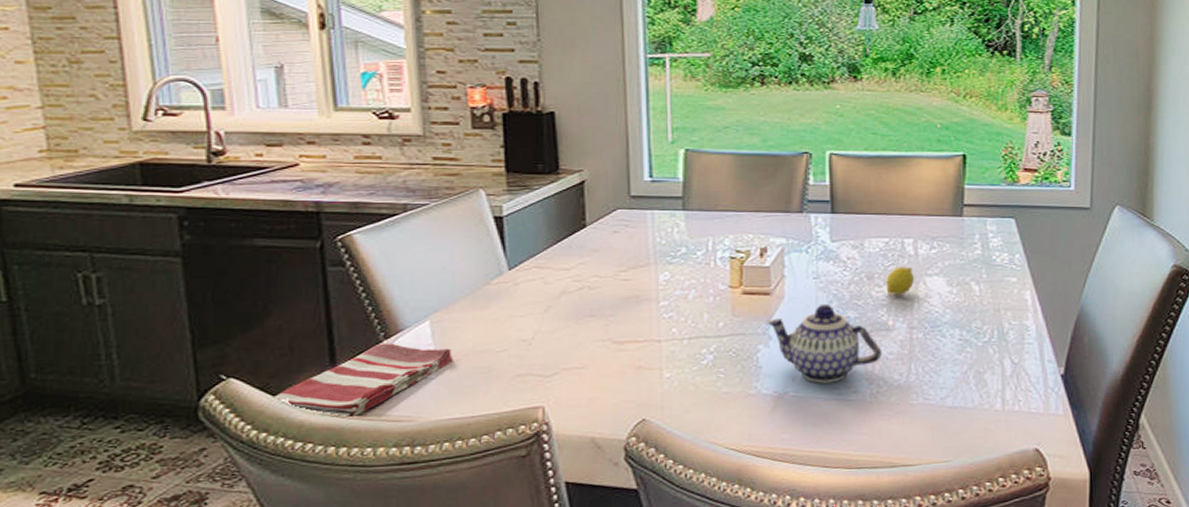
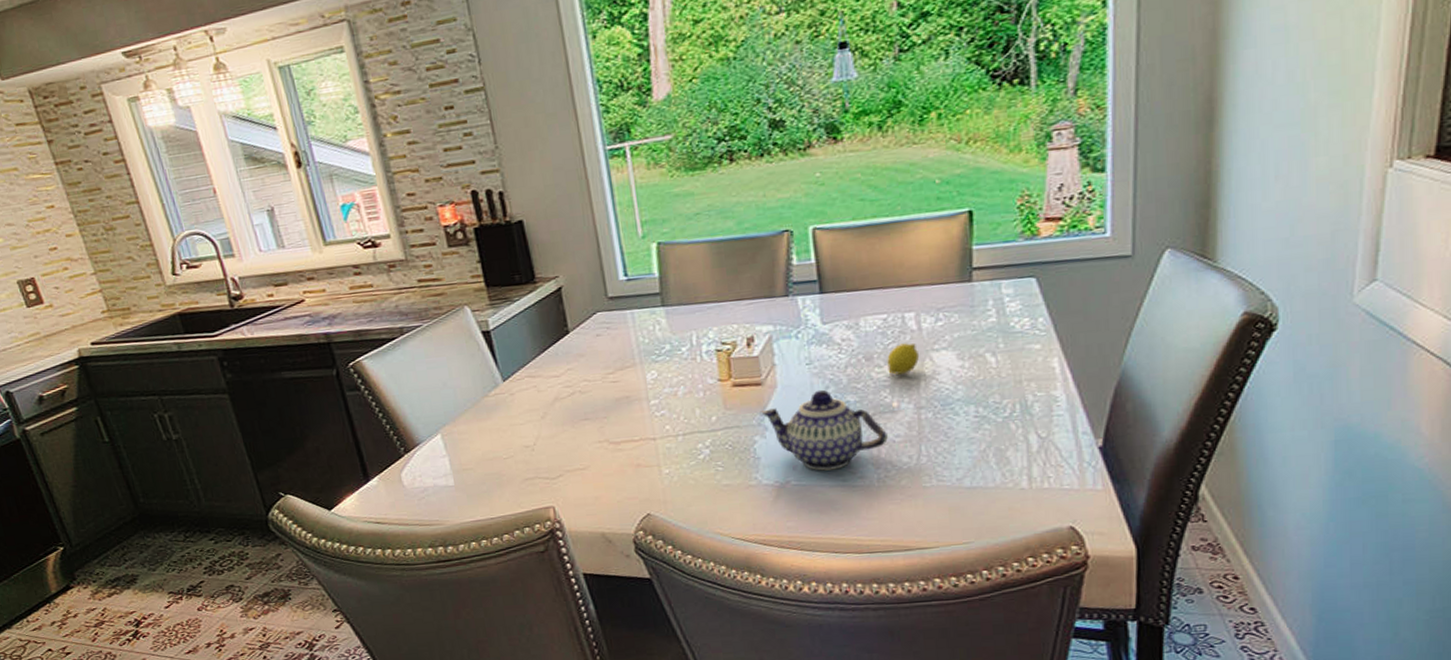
dish towel: present [271,343,454,419] -> none [322,456,468,525]

